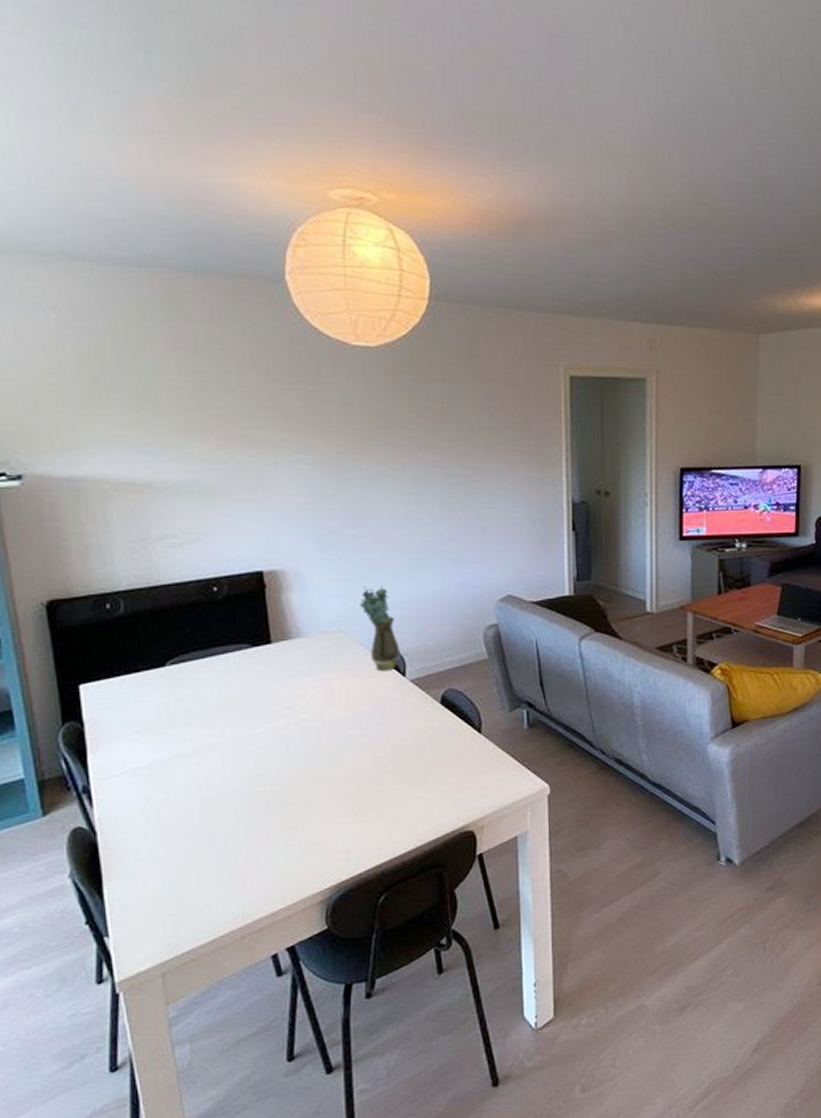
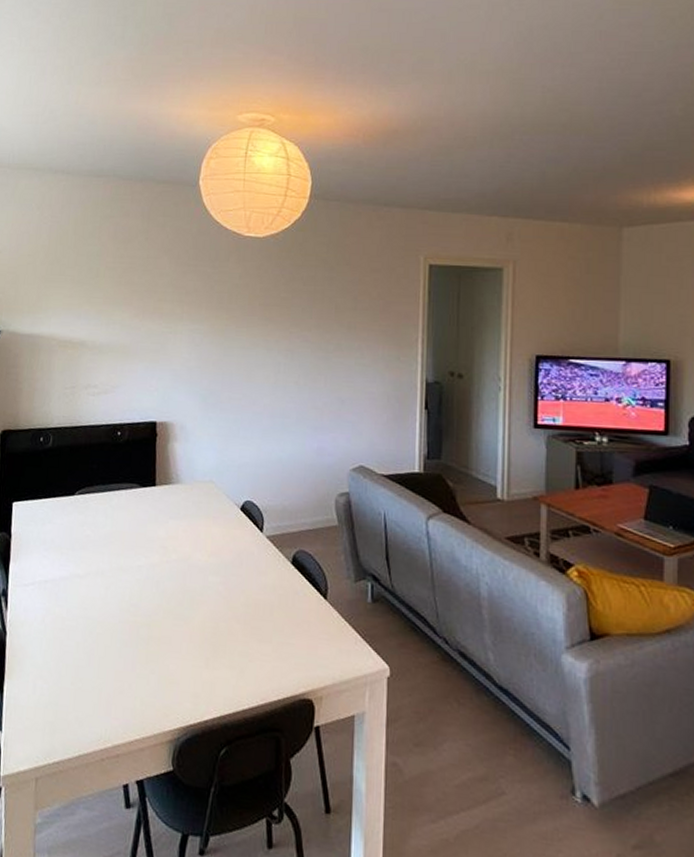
vase: present [360,586,400,672] -> none [230,444,261,525]

